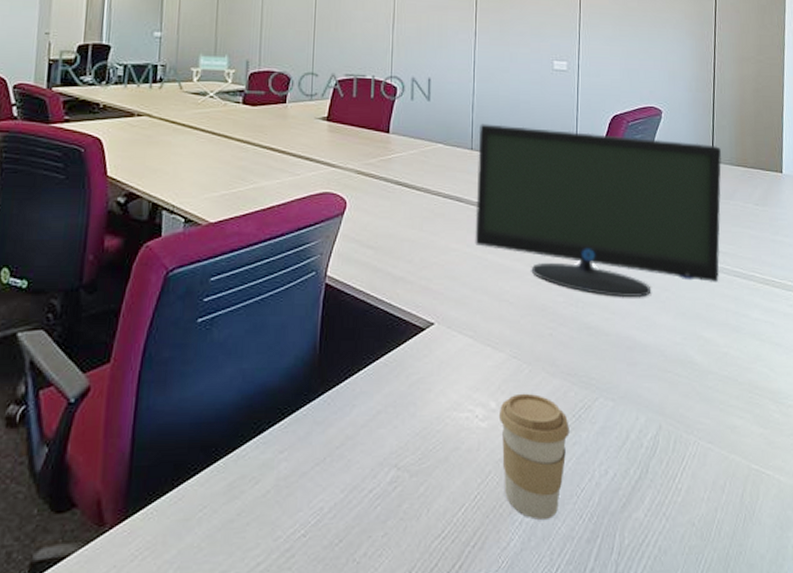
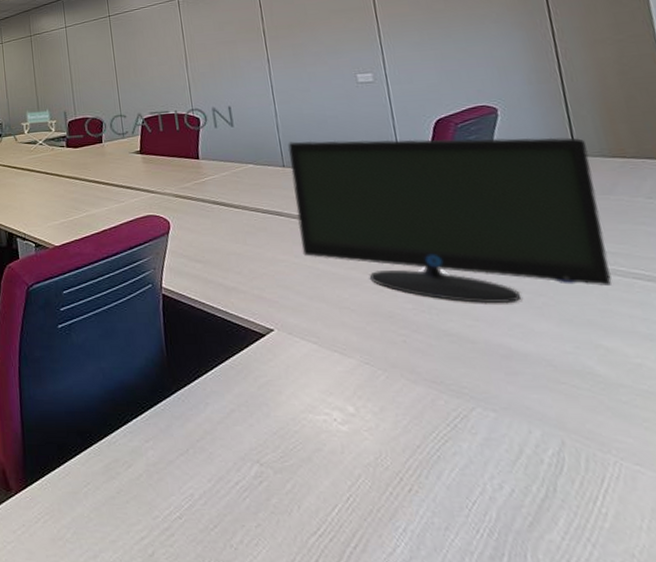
coffee cup: present [500,393,570,520] -> none [359,399,448,529]

